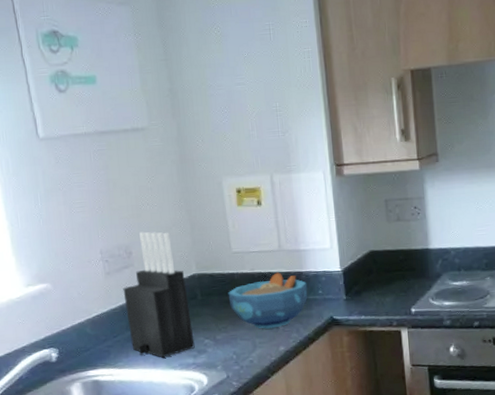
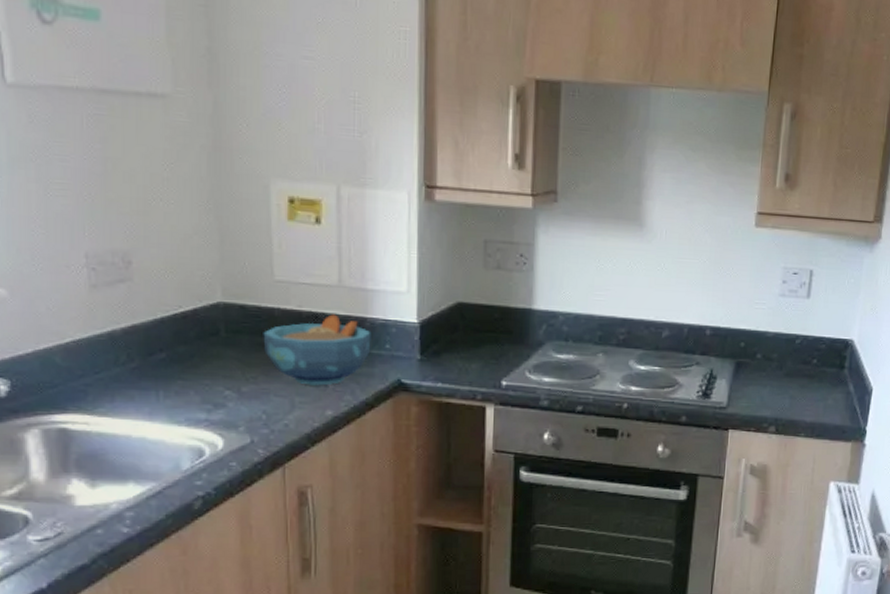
knife block: present [123,231,195,358] -> none [114,235,210,408]

